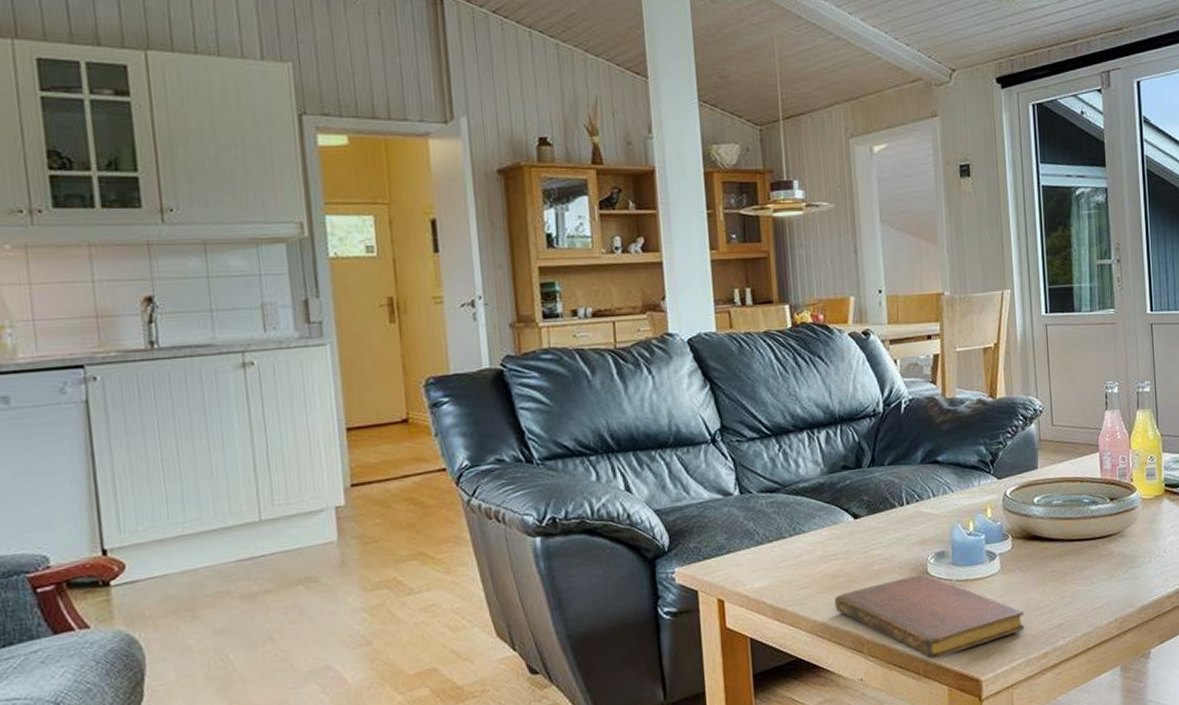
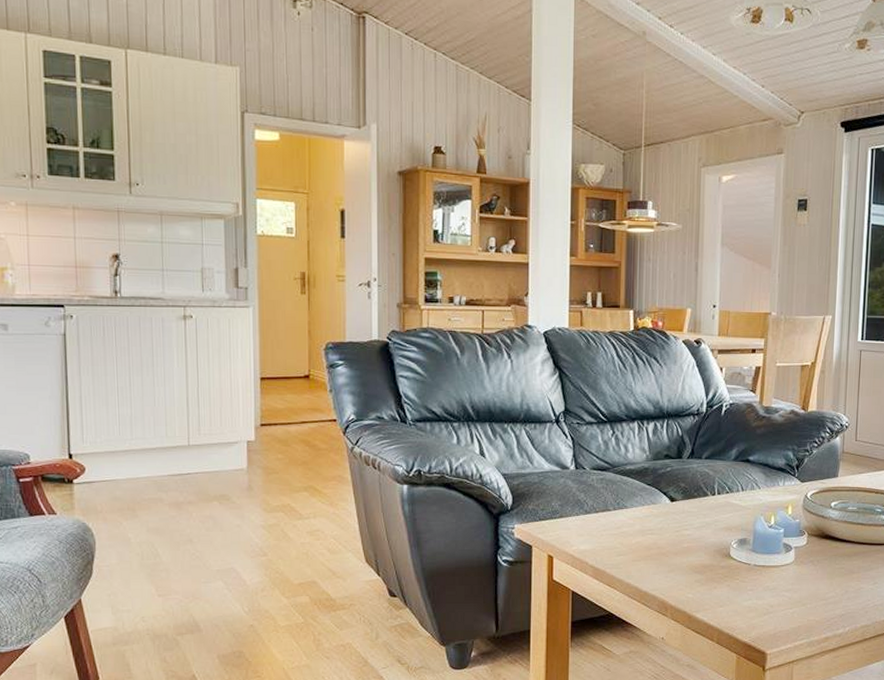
notebook: present [834,573,1024,659] -> none [646,556,811,630]

